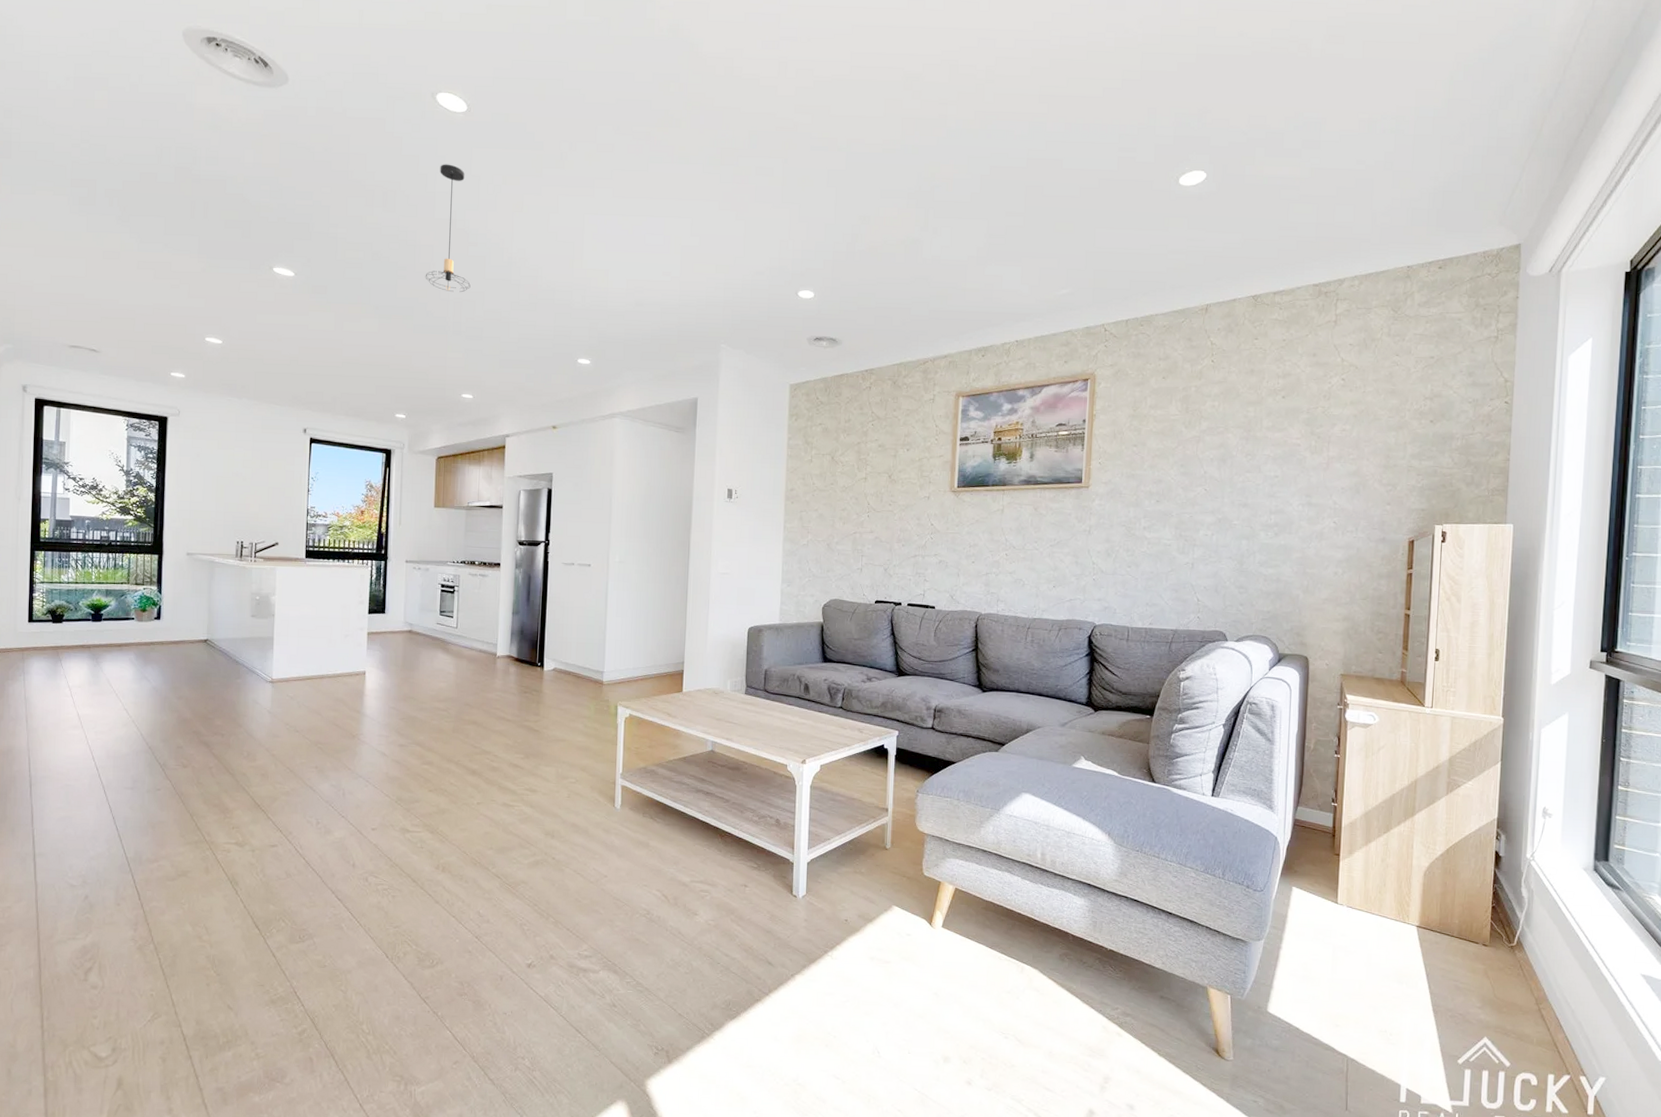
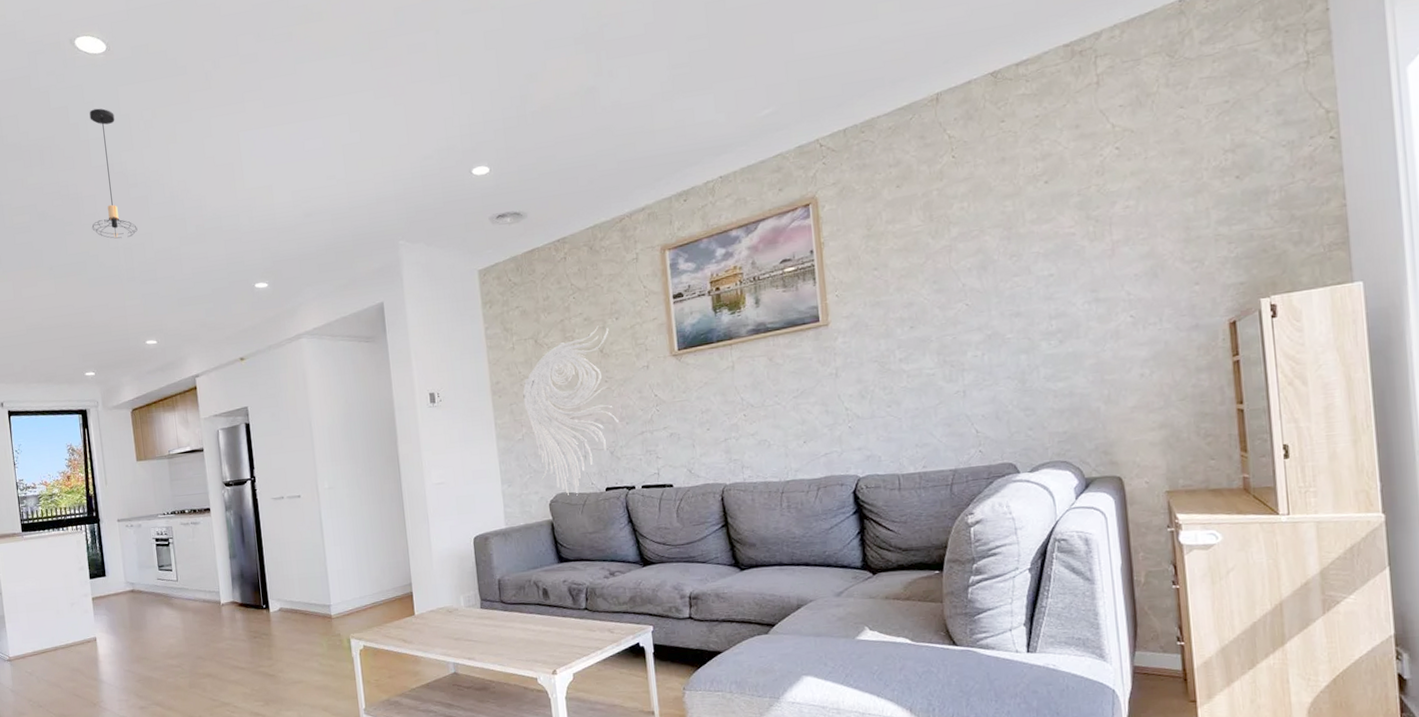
wall sculpture: none [813,453,900,604] -> present [522,326,619,496]

